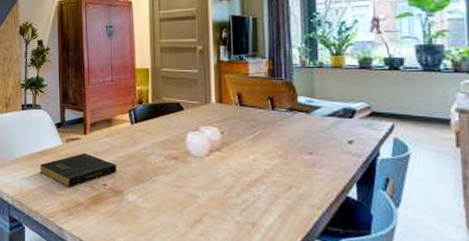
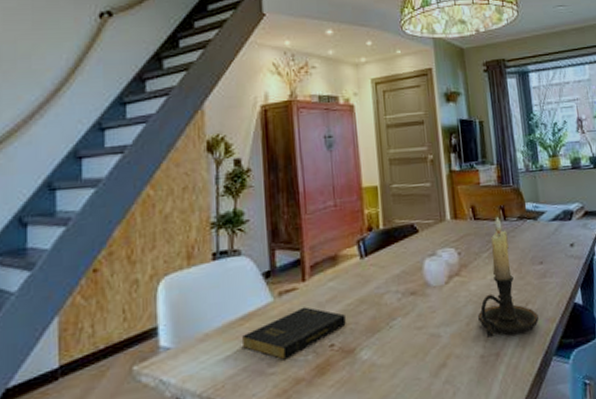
candle holder: none [237,105,302,213] -> present [478,216,539,338]

